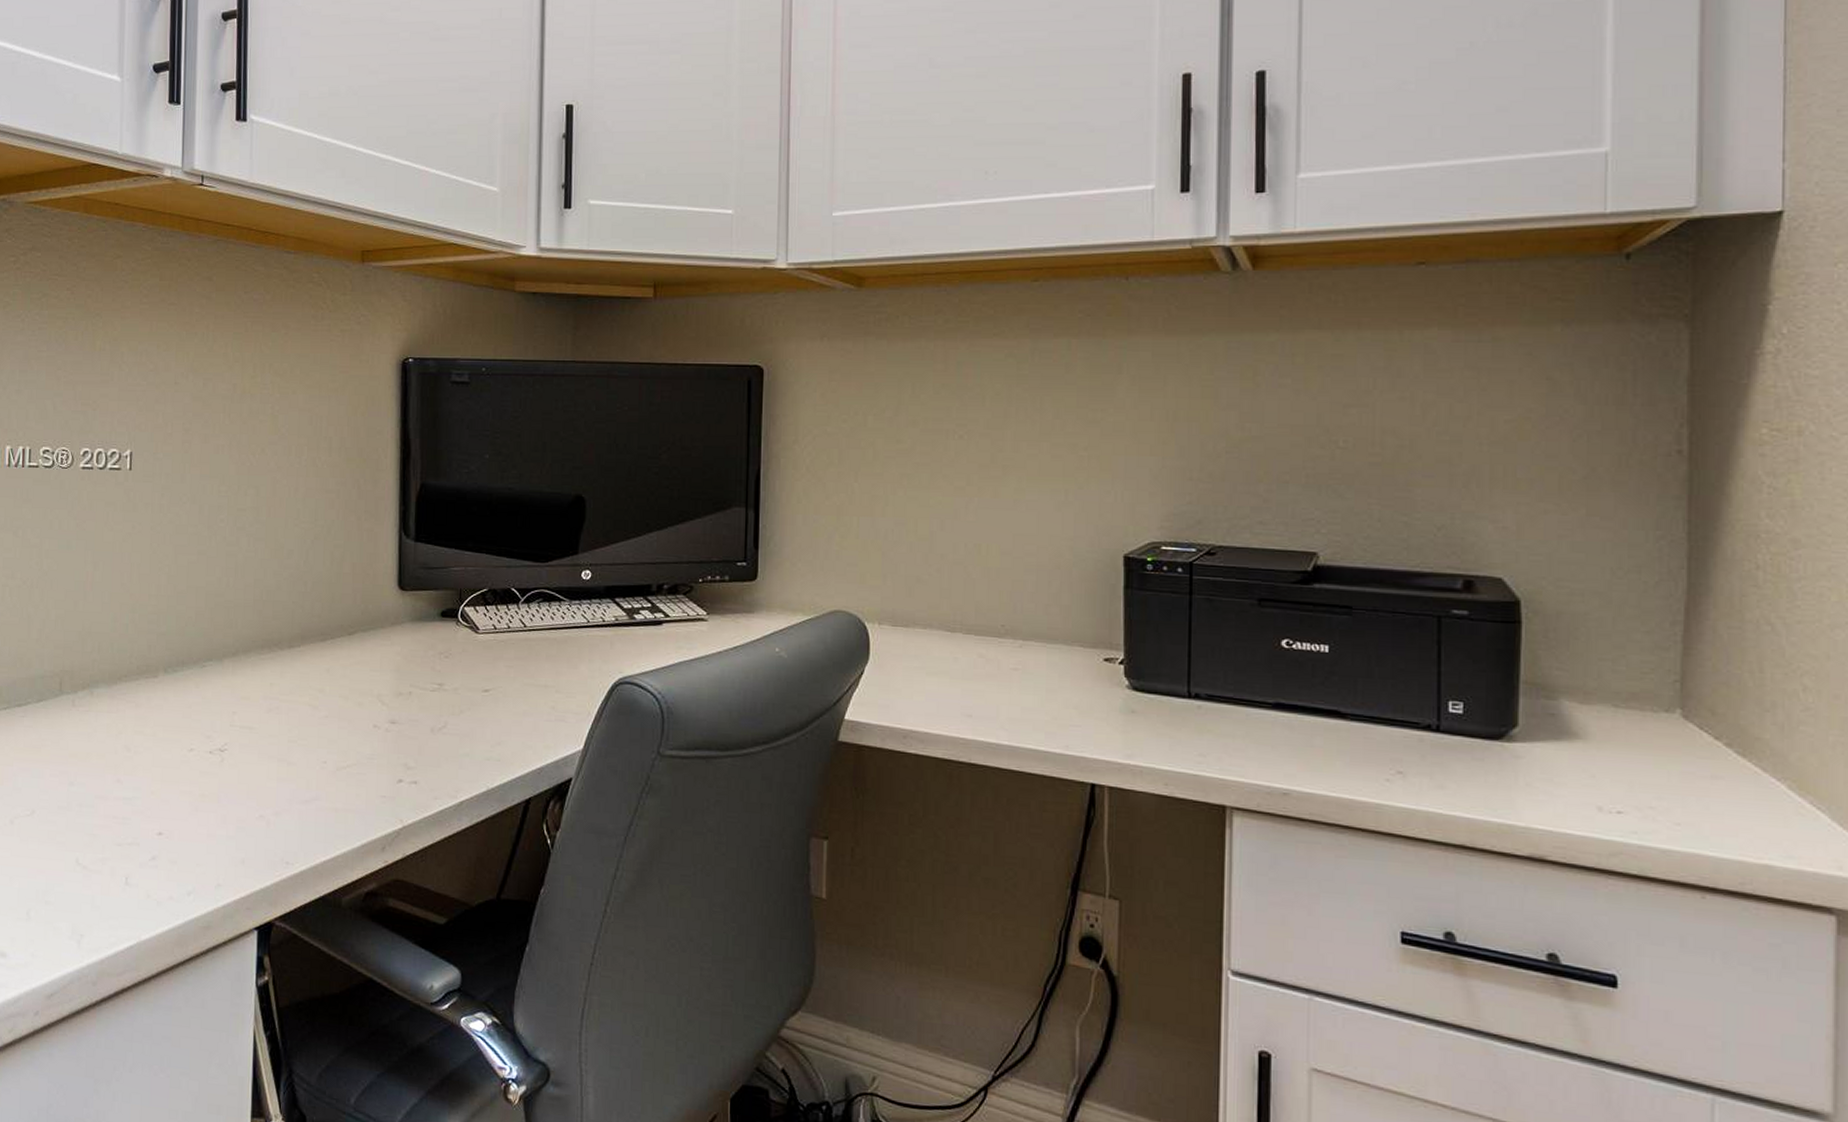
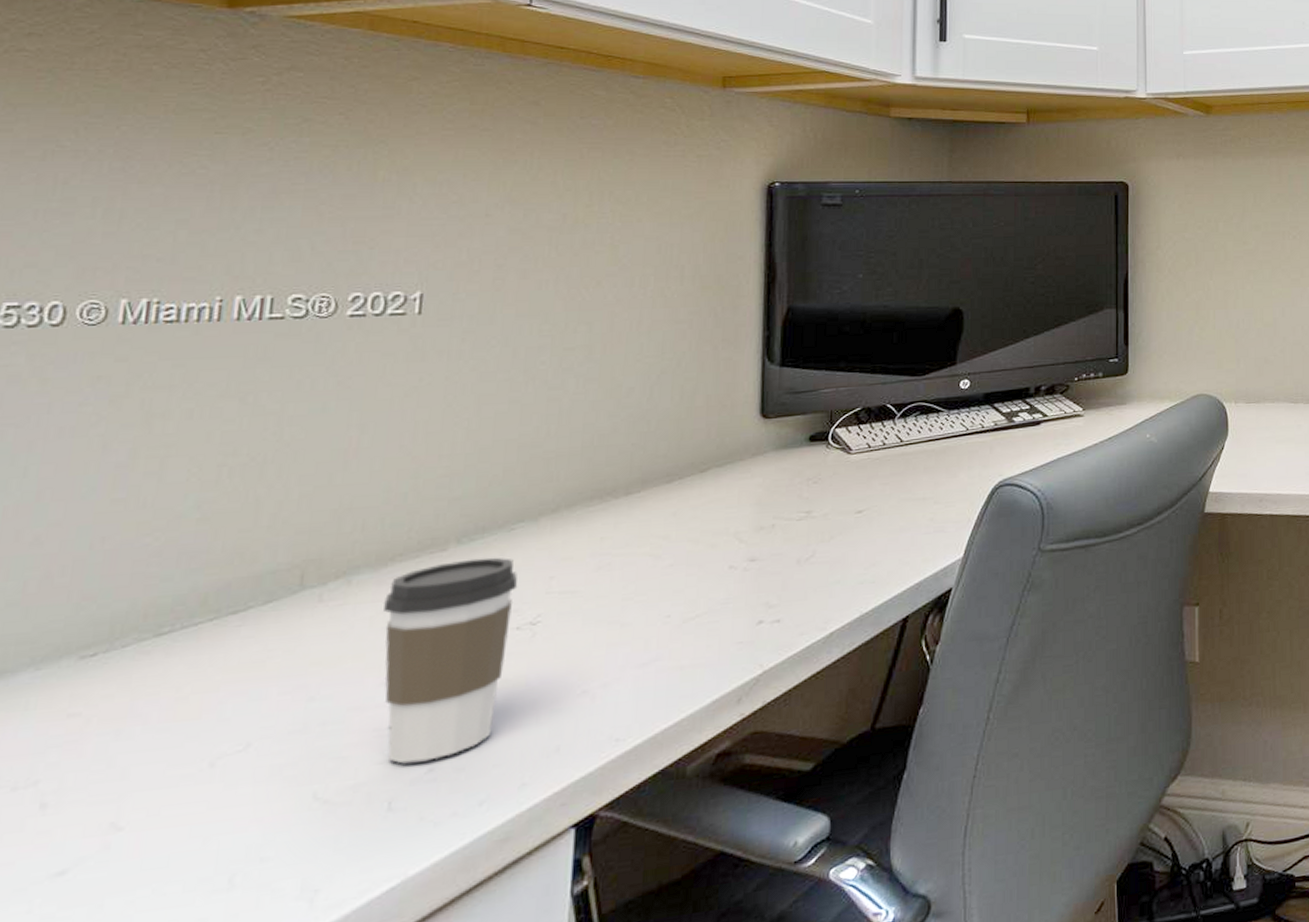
coffee cup: none [115,687,210,851] -> present [383,557,518,764]

